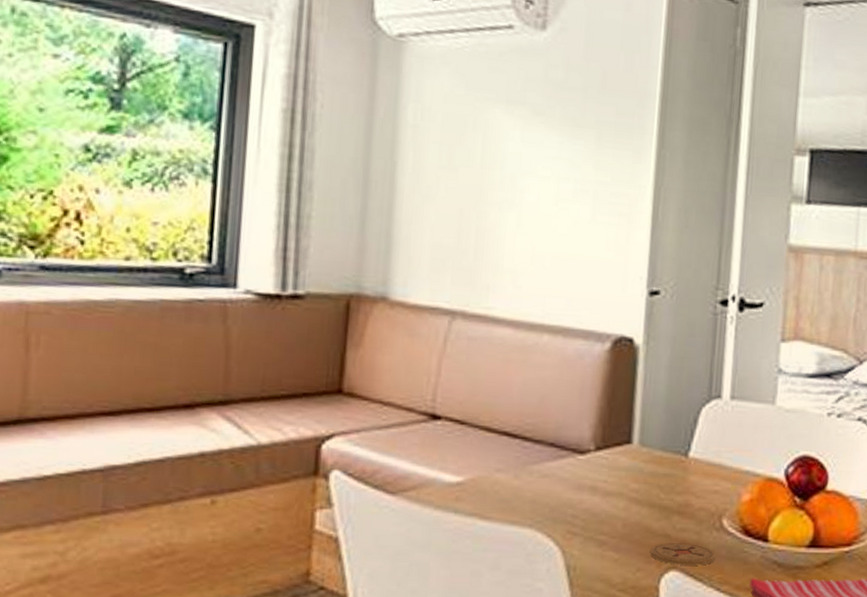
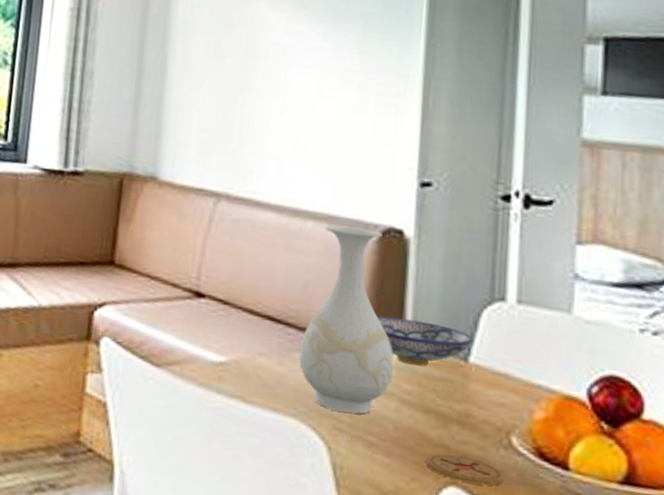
vase: none [535,338,624,516] -> present [299,225,394,414]
bowl: none [608,422,694,465] -> present [377,316,474,367]

